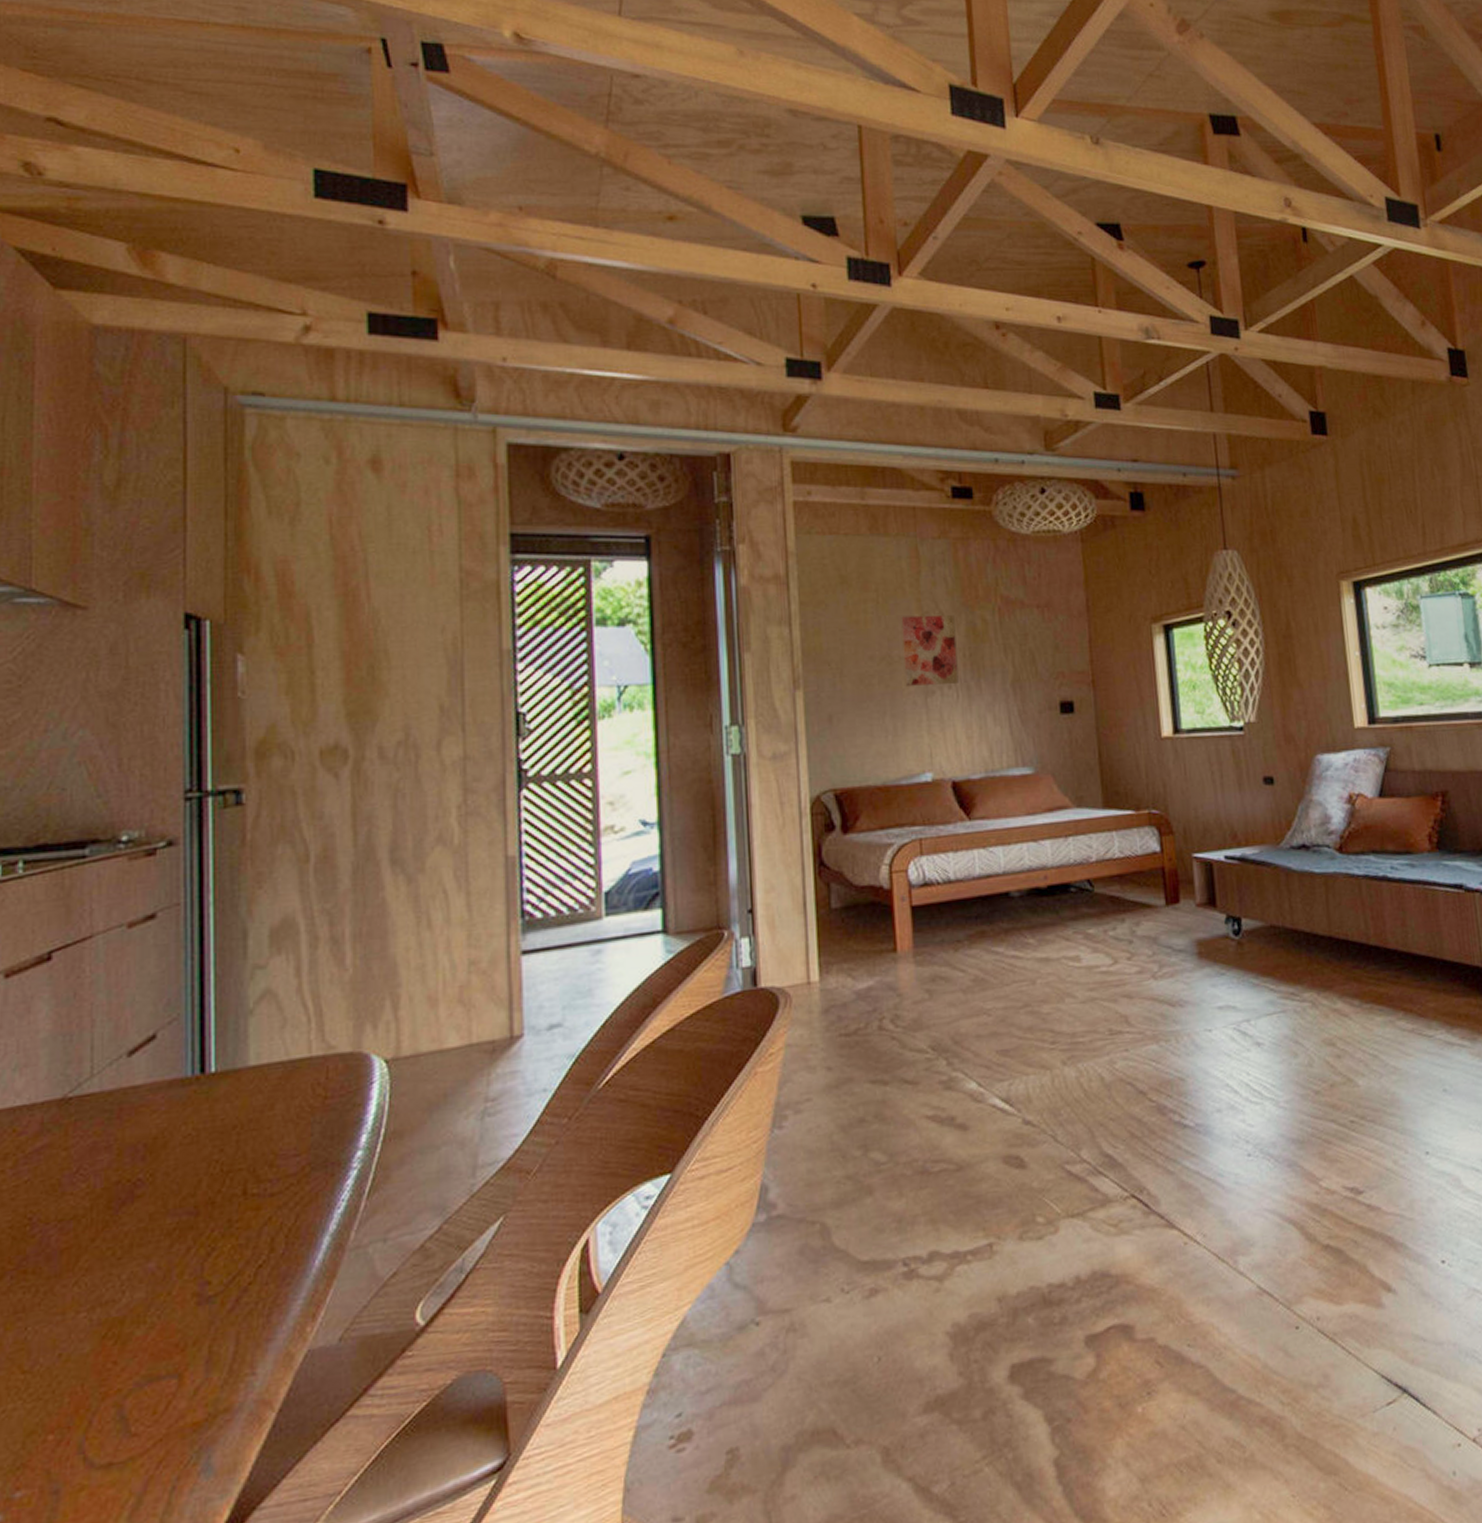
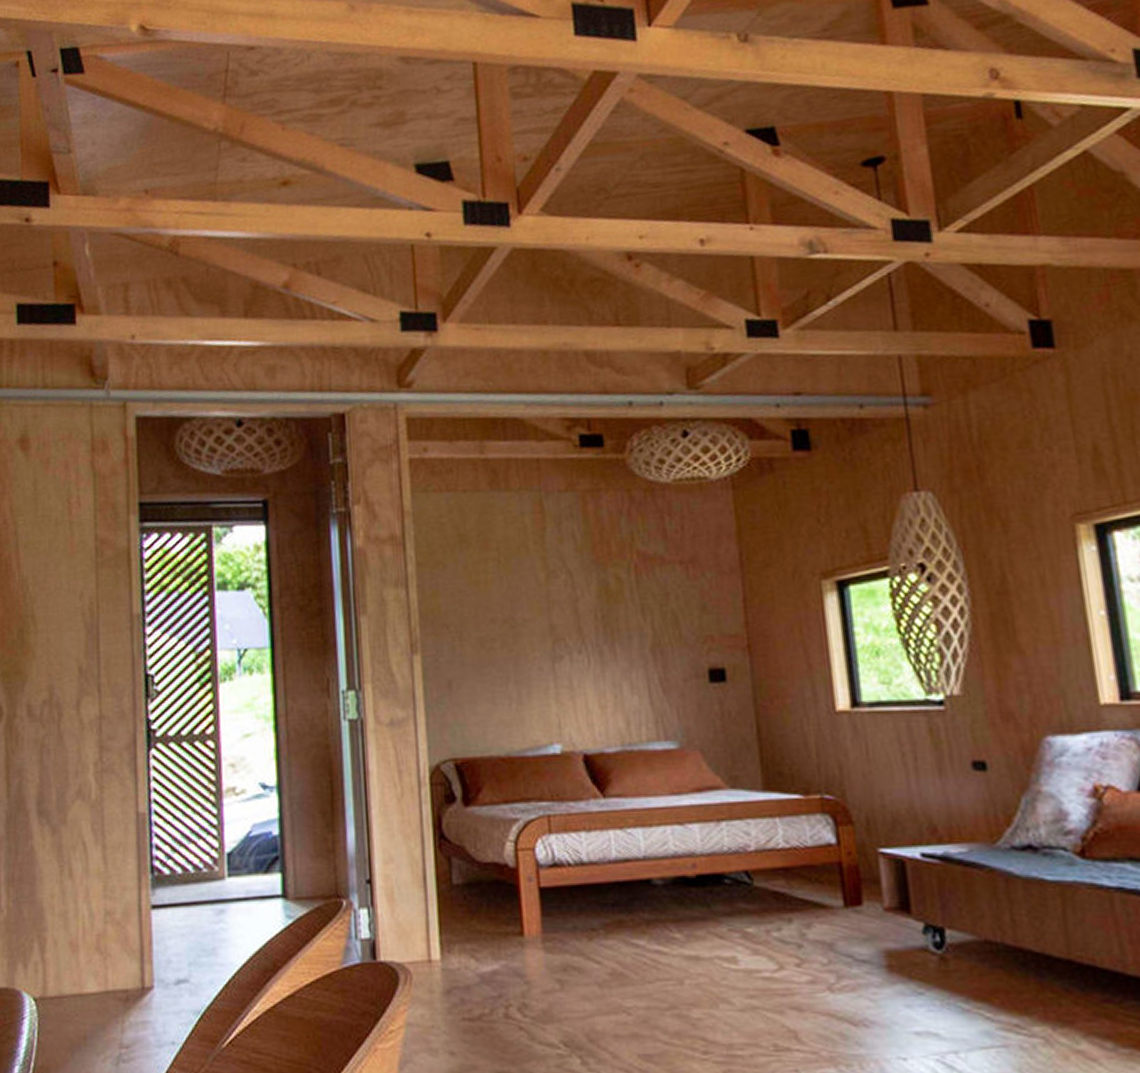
wall art: present [901,615,959,686] -> none [525,574,590,651]

